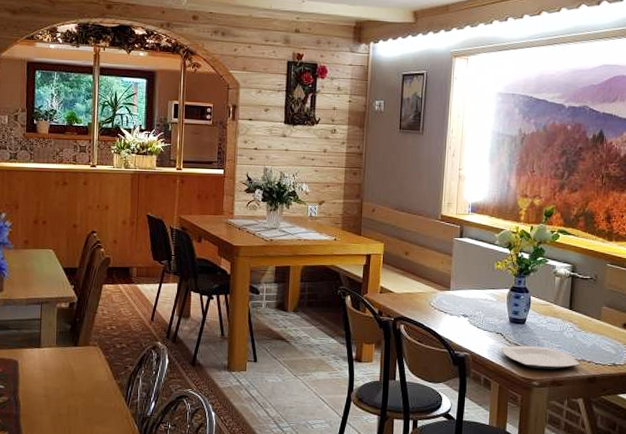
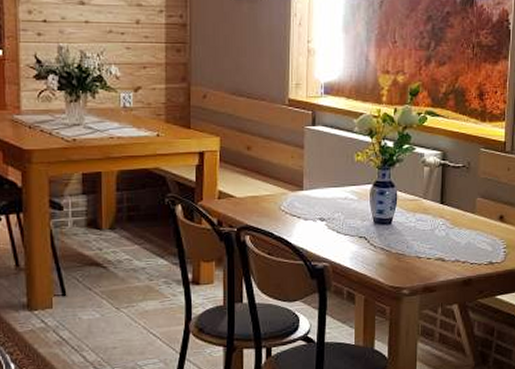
plate: present [501,345,580,369] -> none [365,248,454,275]

